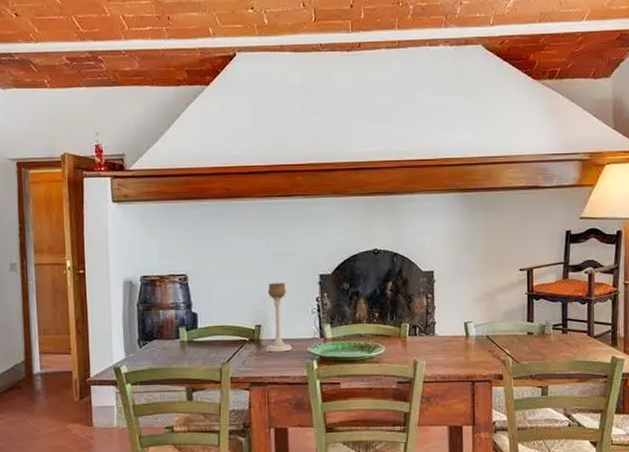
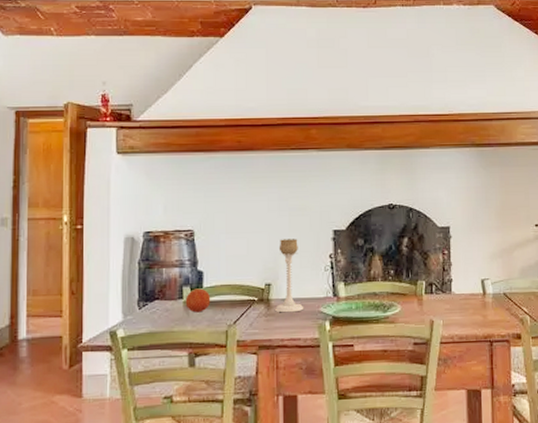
fruit: none [181,329,205,352] -> present [185,288,211,313]

